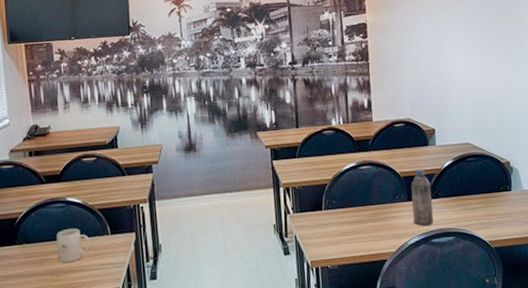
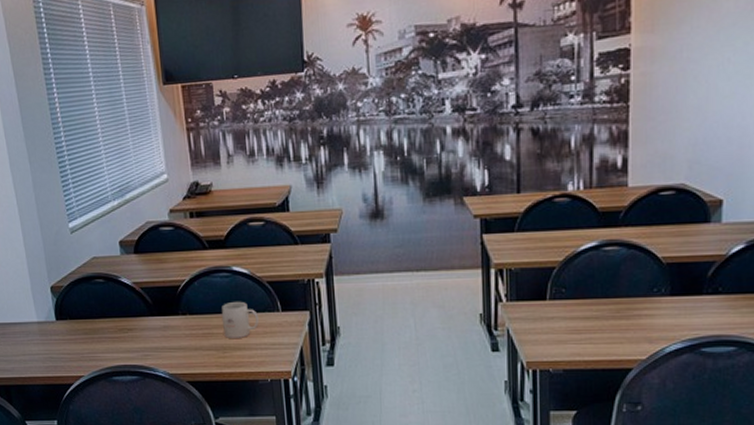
water bottle: present [410,169,434,226] -> none [676,254,708,329]

